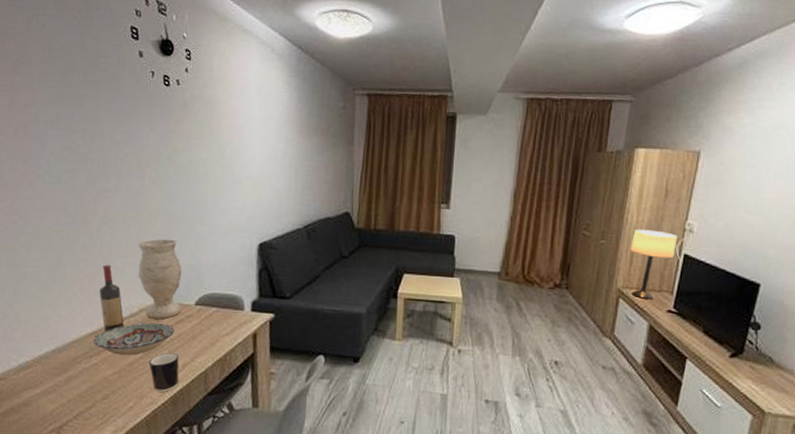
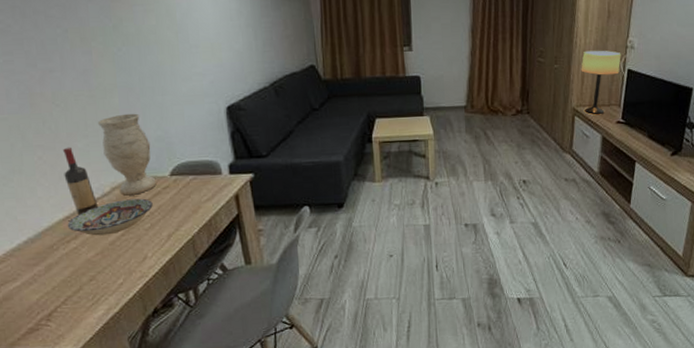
mug: present [148,352,180,392] -> none [131,225,166,265]

